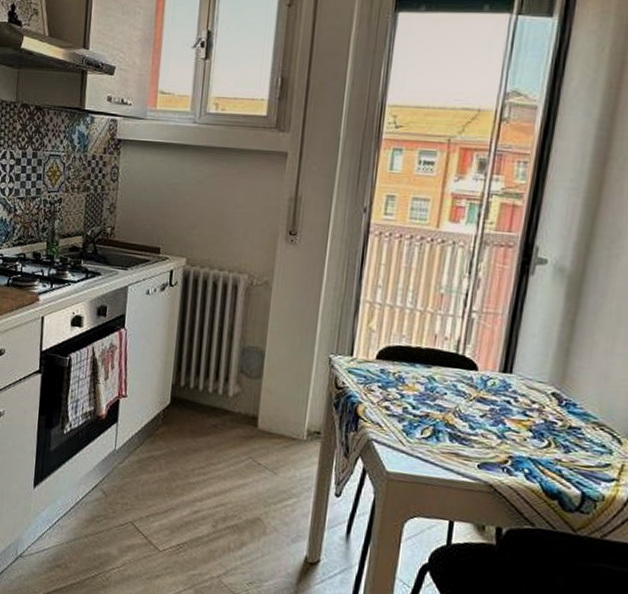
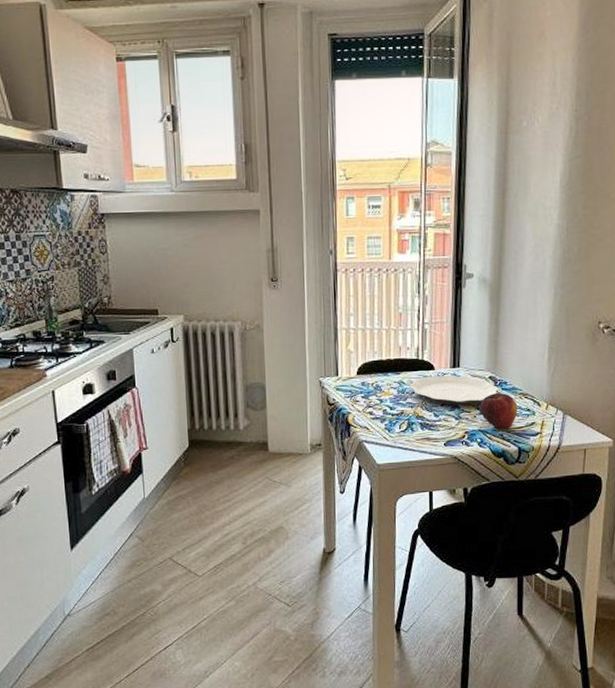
plate: none [441,376,564,424] -> present [409,375,499,405]
fruit: none [533,415,588,465] -> present [480,393,518,429]

